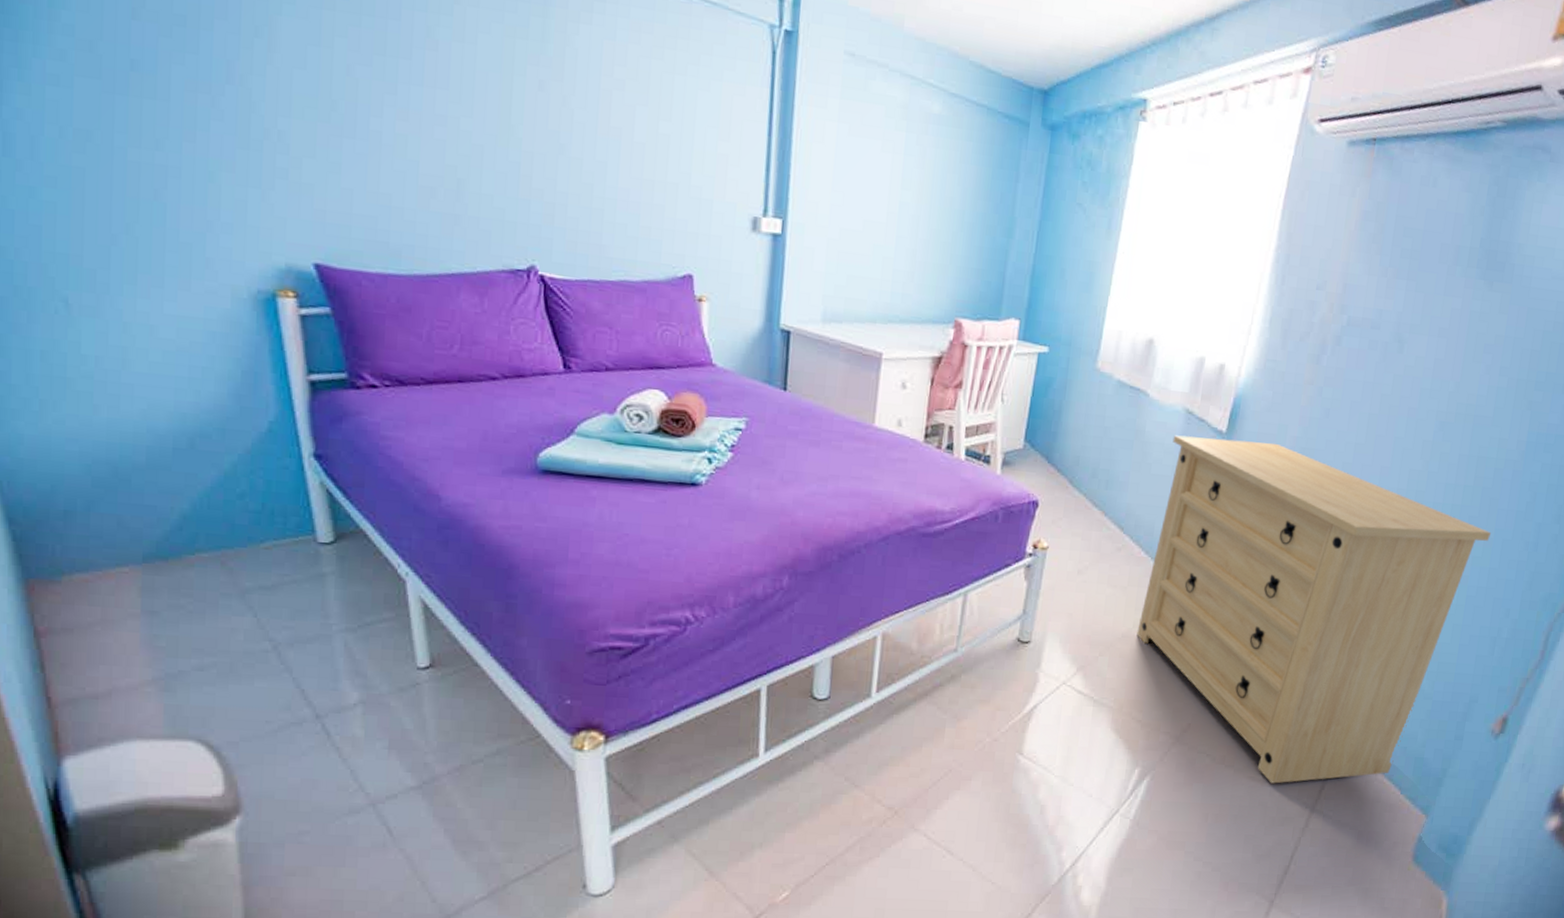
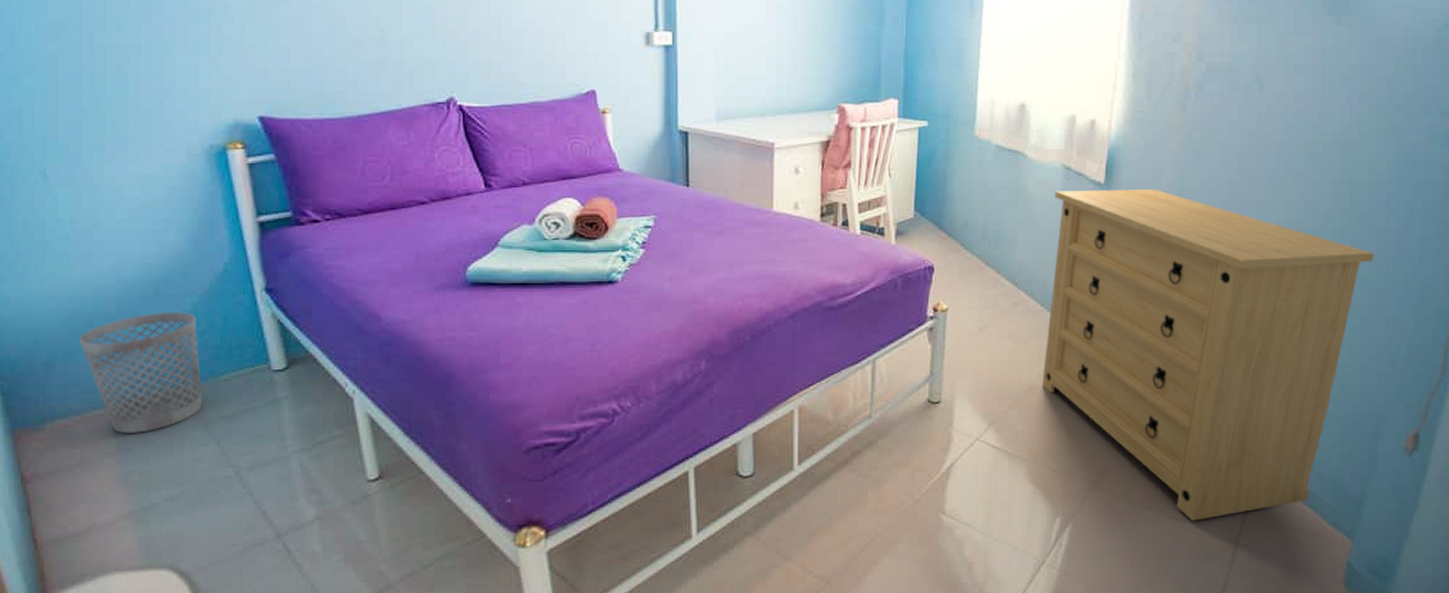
wastebasket: none [103,468,239,596] -> present [79,312,202,433]

